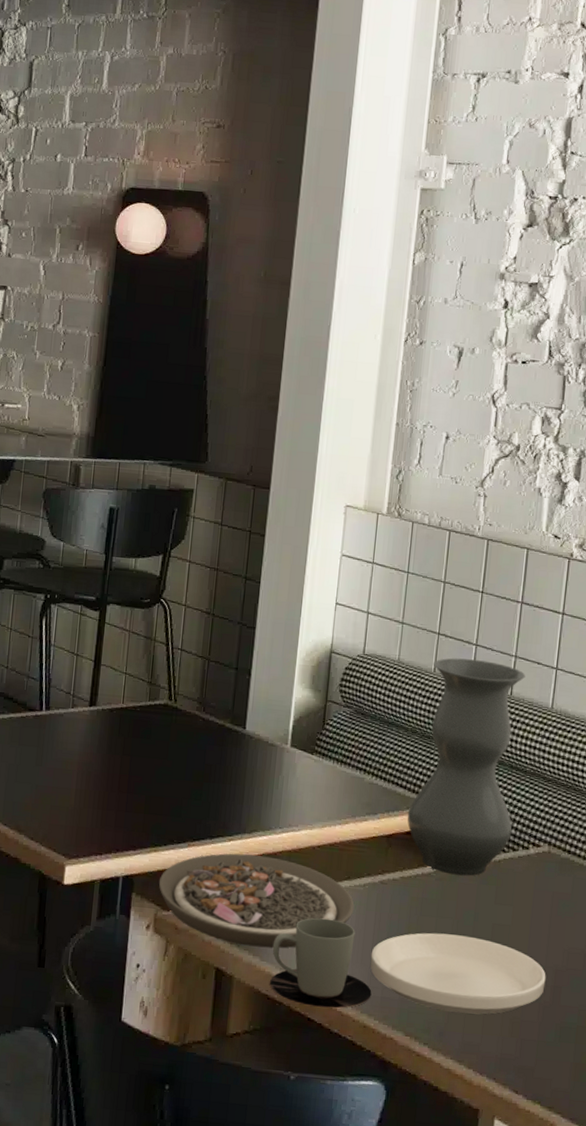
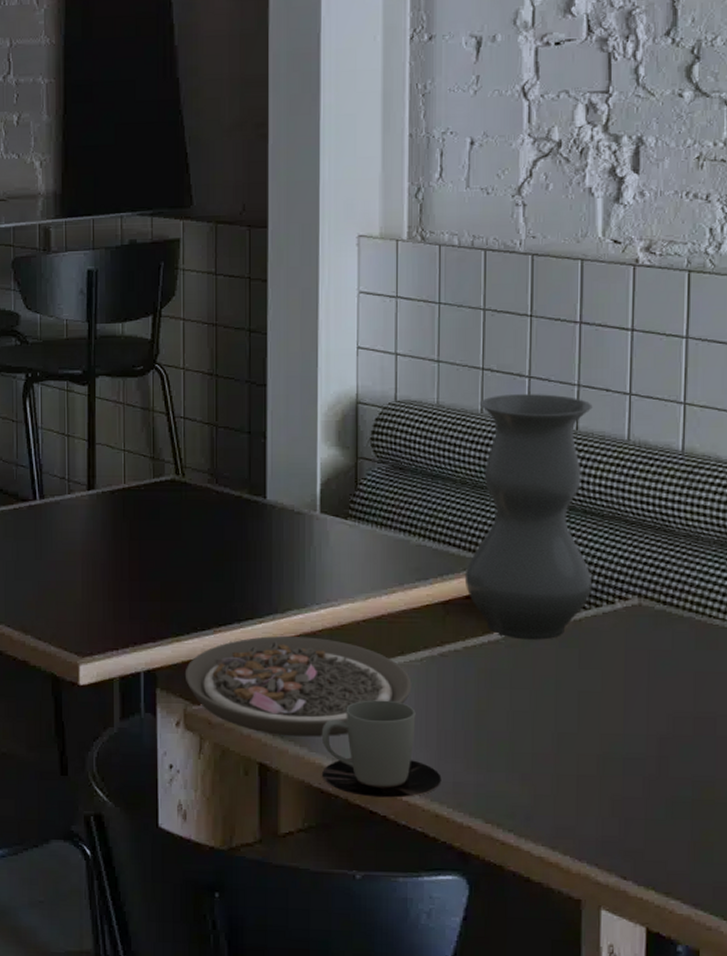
saucer: present [370,932,546,1015] -> none [436,706,649,794]

